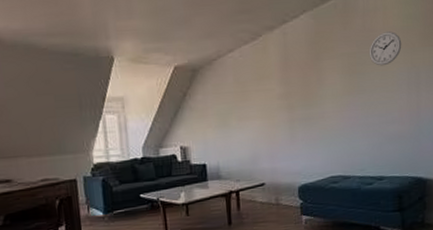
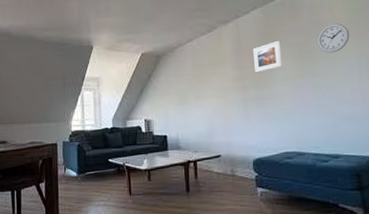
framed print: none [300,51,332,89] -> present [252,40,283,73]

